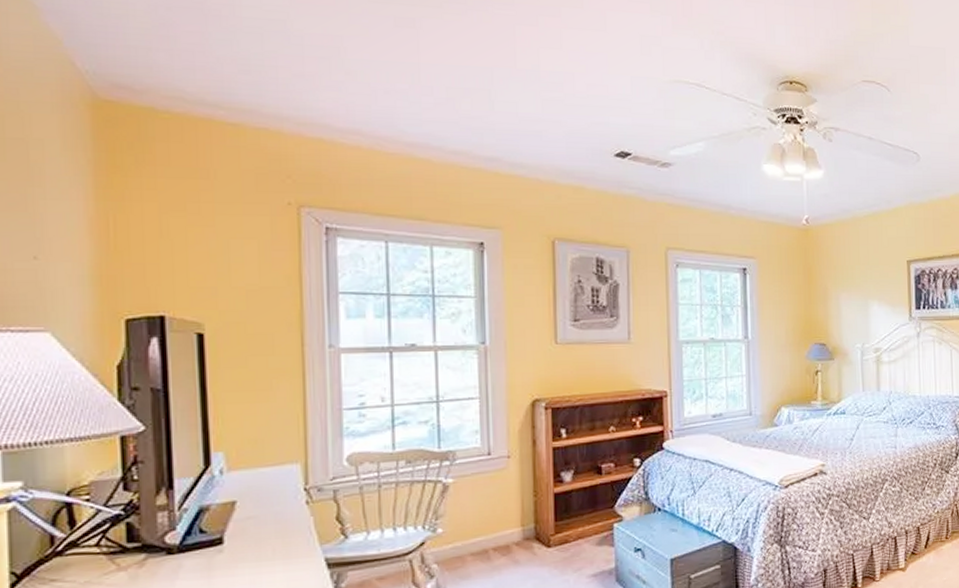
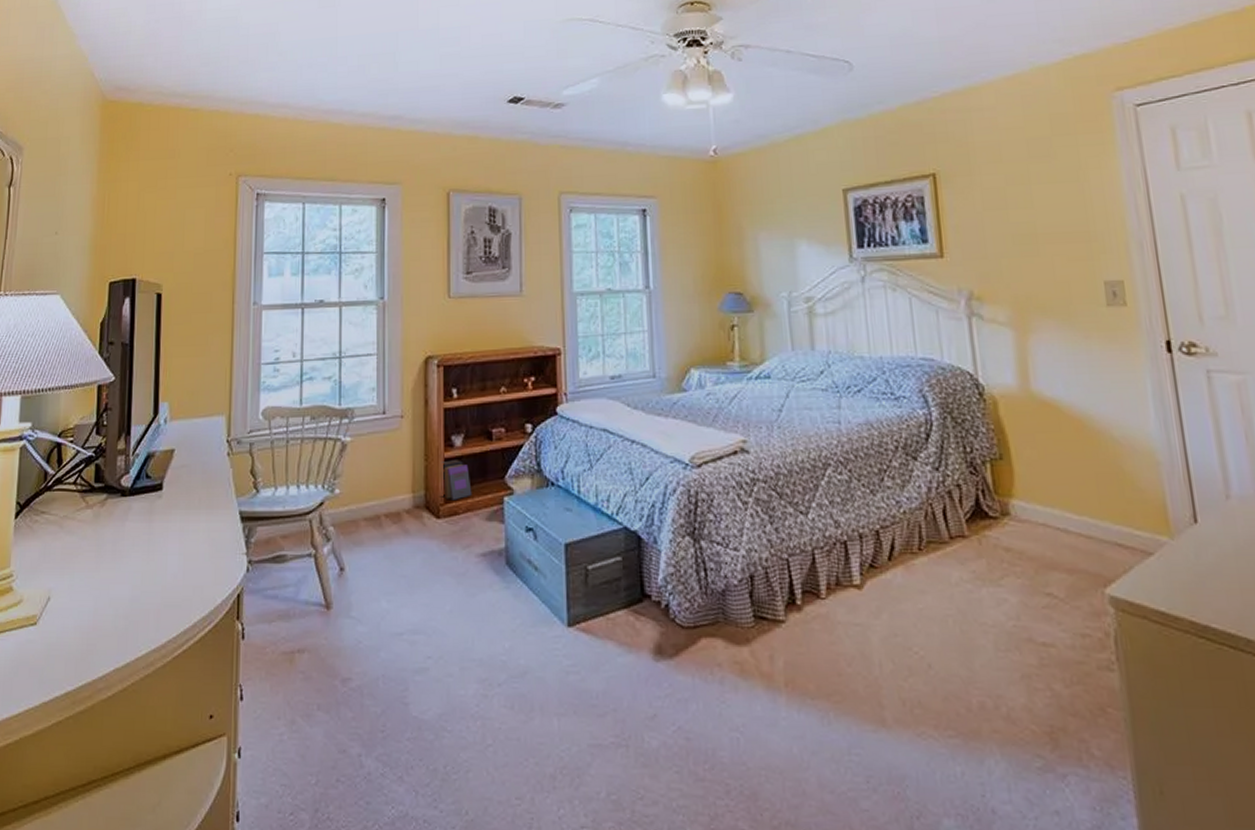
books: none [548,494,582,531] -> present [438,460,472,500]

